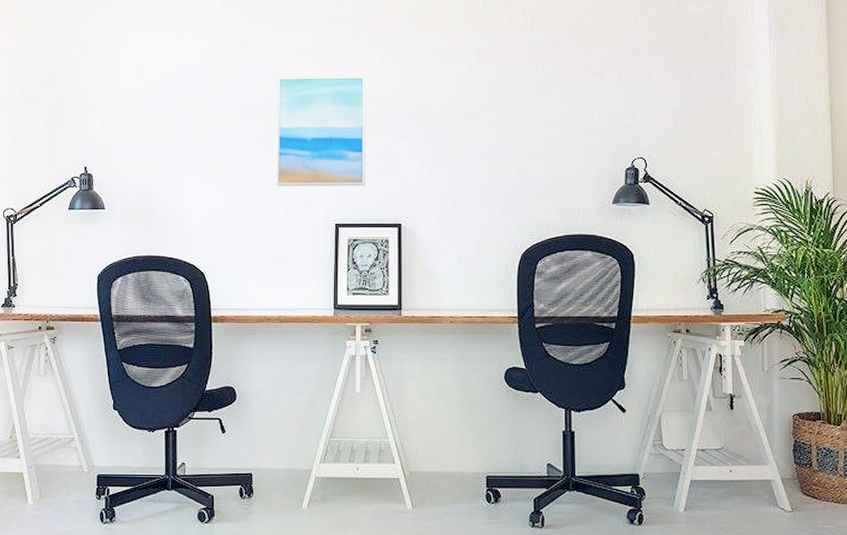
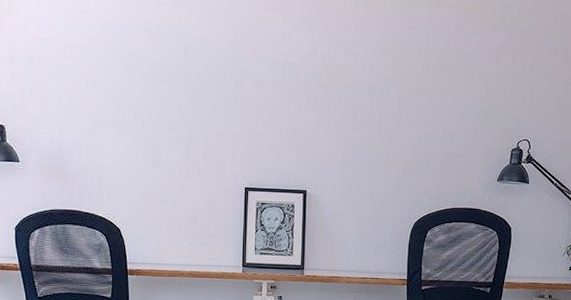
wall art: present [276,76,366,186] -> none [189,38,277,152]

